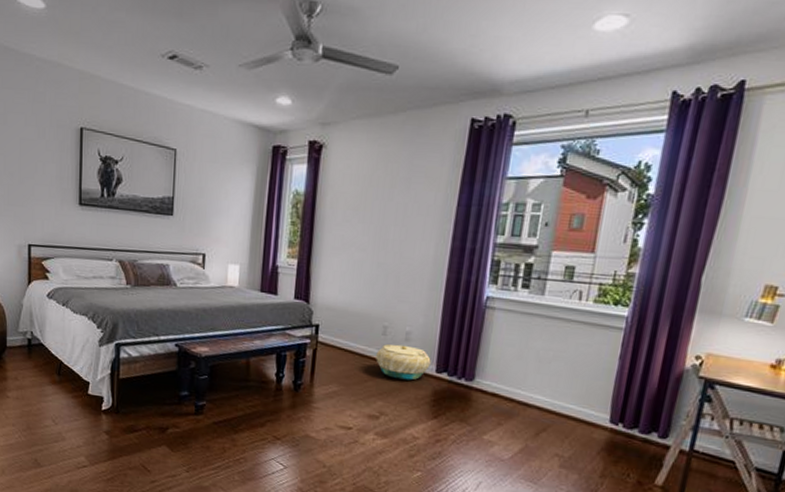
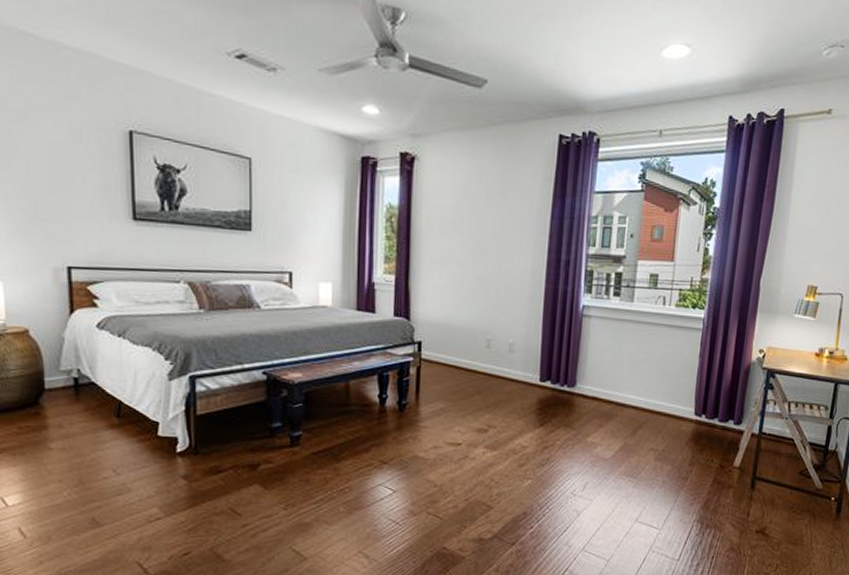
basket: present [376,344,431,380] -> none [481,356,535,391]

